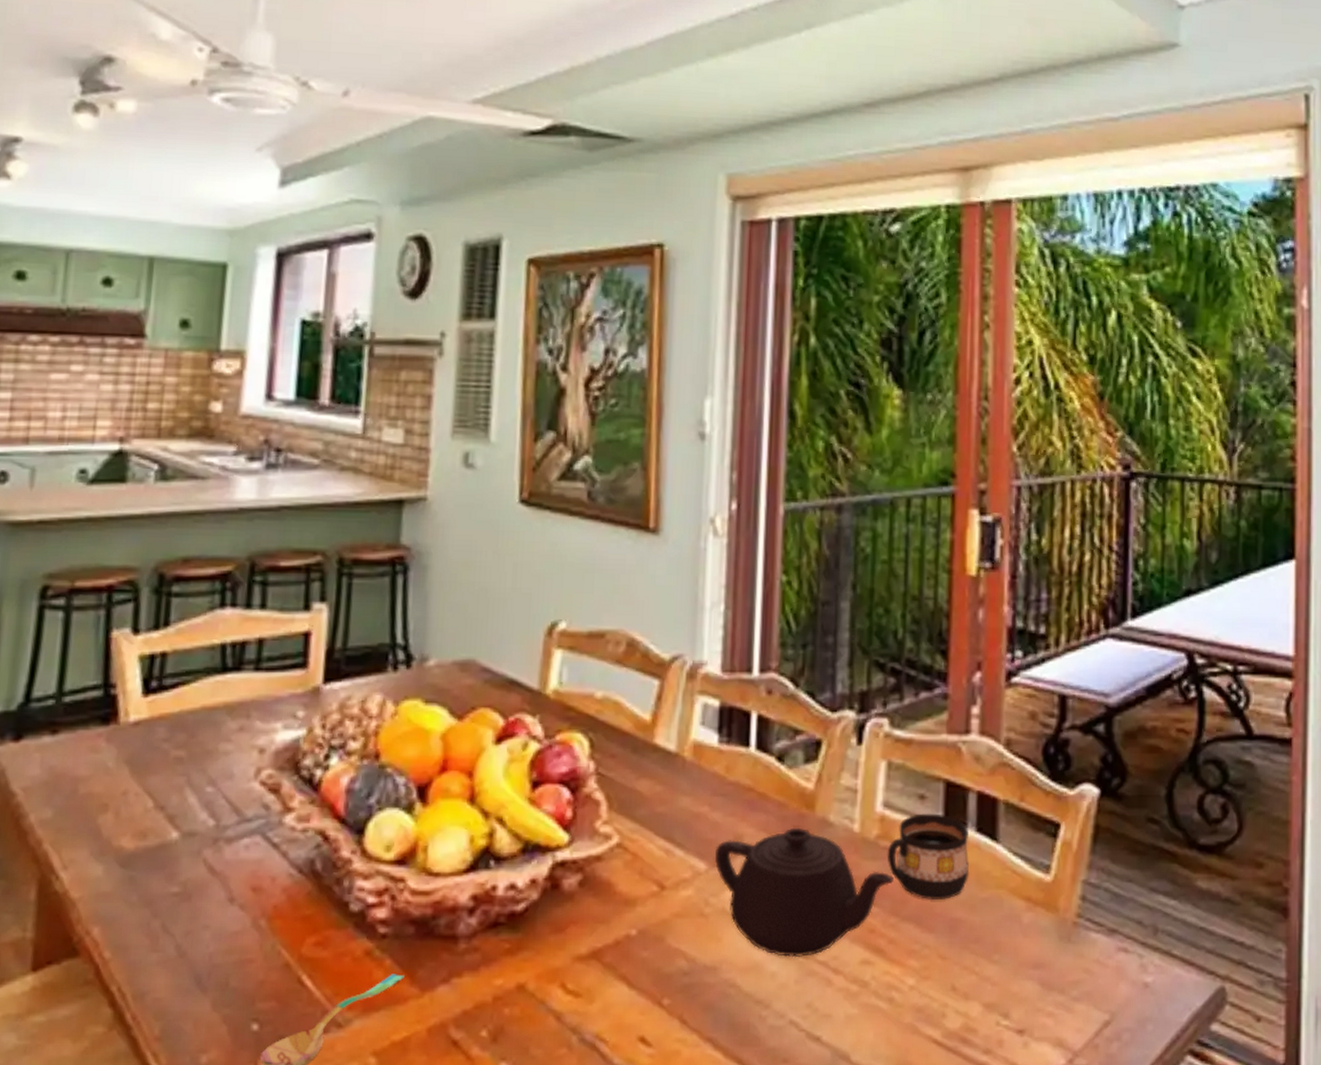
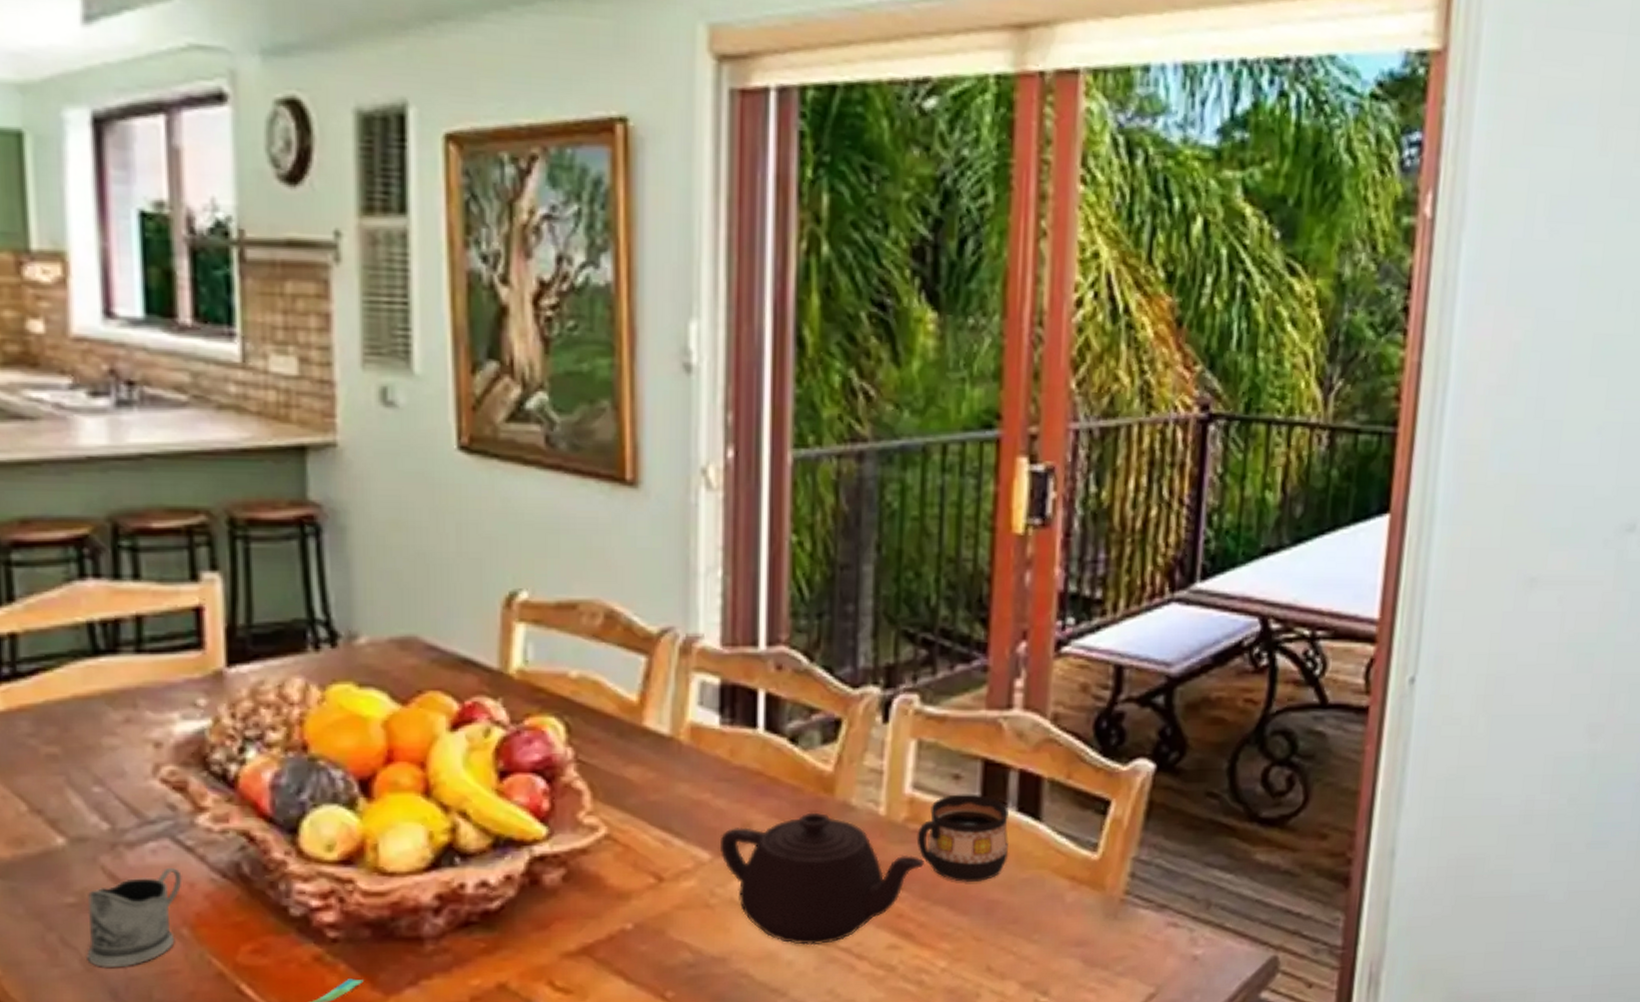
tea glass holder: none [181,863,267,954] -> present [86,868,182,967]

